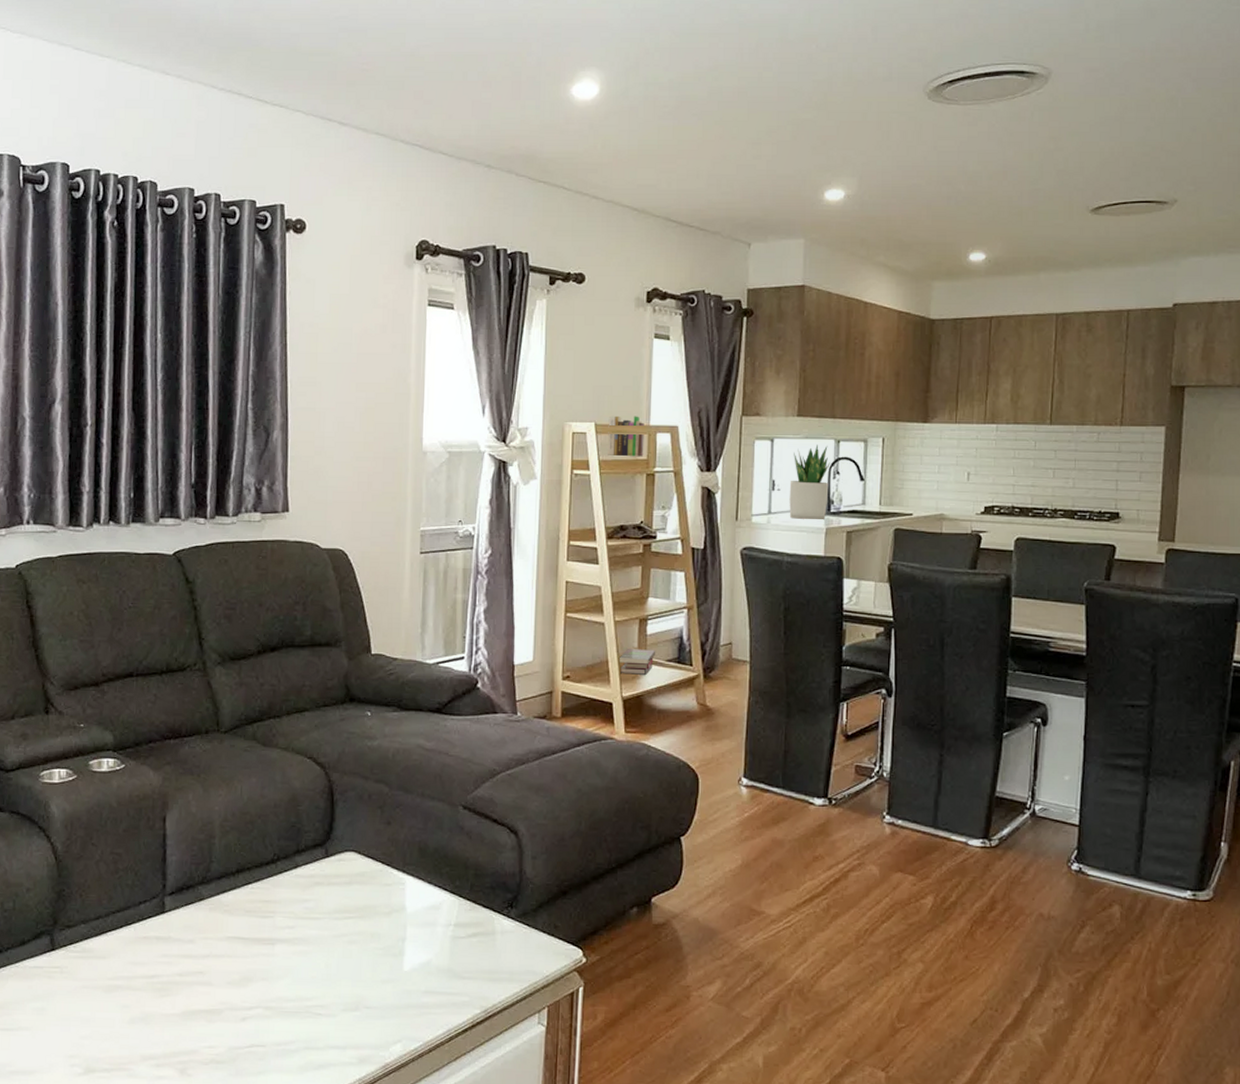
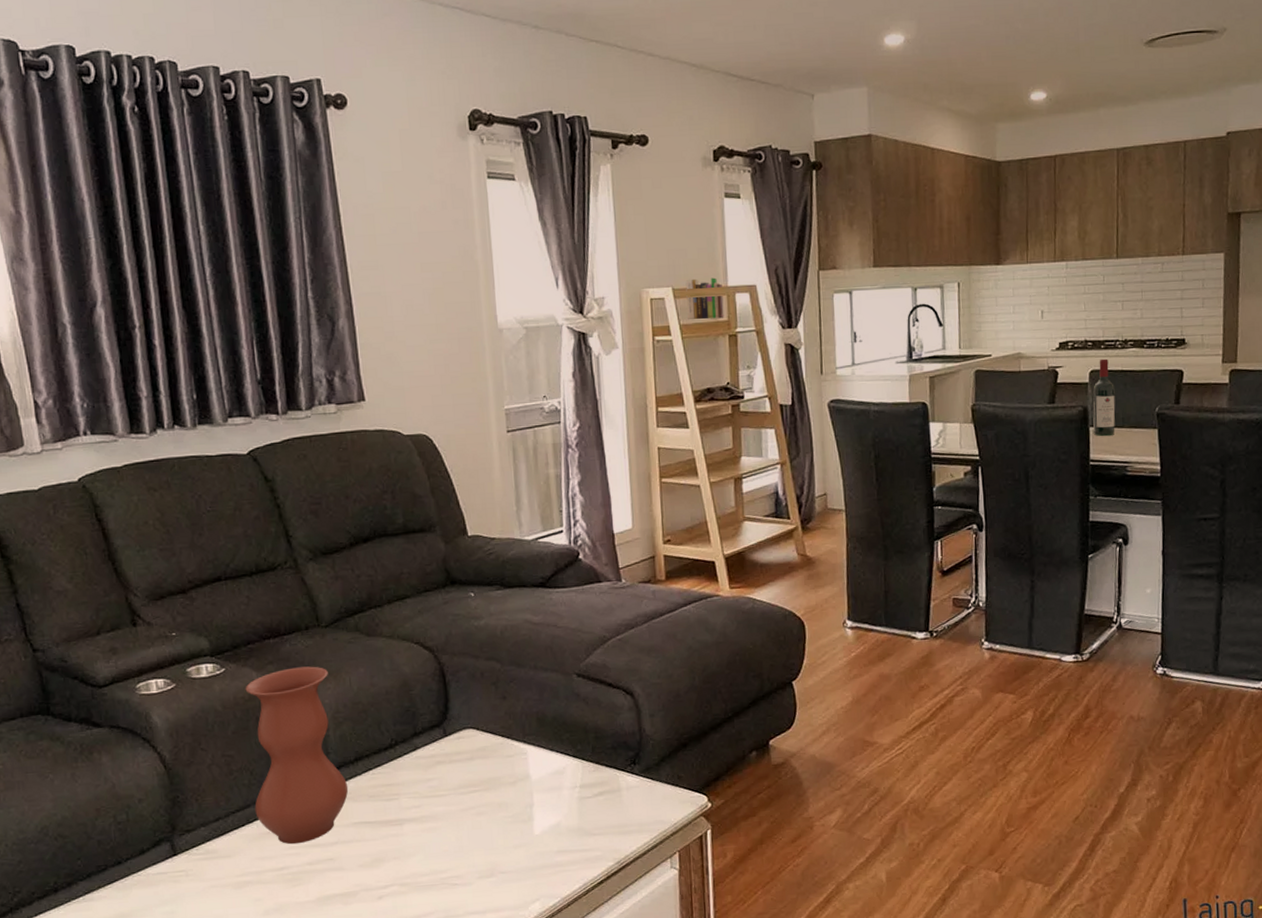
vase: none [134,770,227,953] -> present [245,666,349,845]
books: present [619,649,656,675] -> none [718,506,754,533]
planter: present [789,445,830,521] -> none [871,294,909,369]
wine bottle: none [1016,527,1041,609] -> present [1093,358,1116,437]

